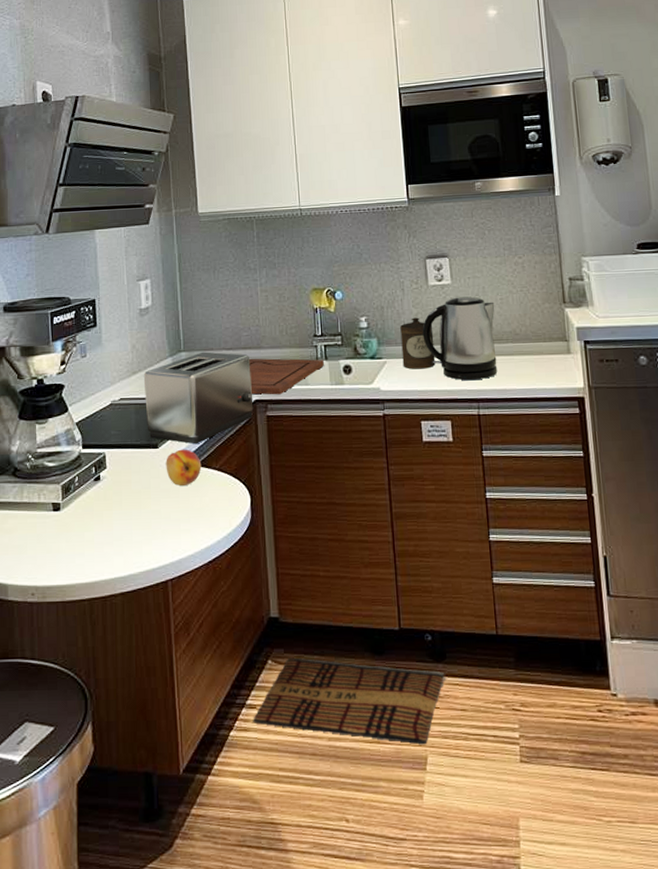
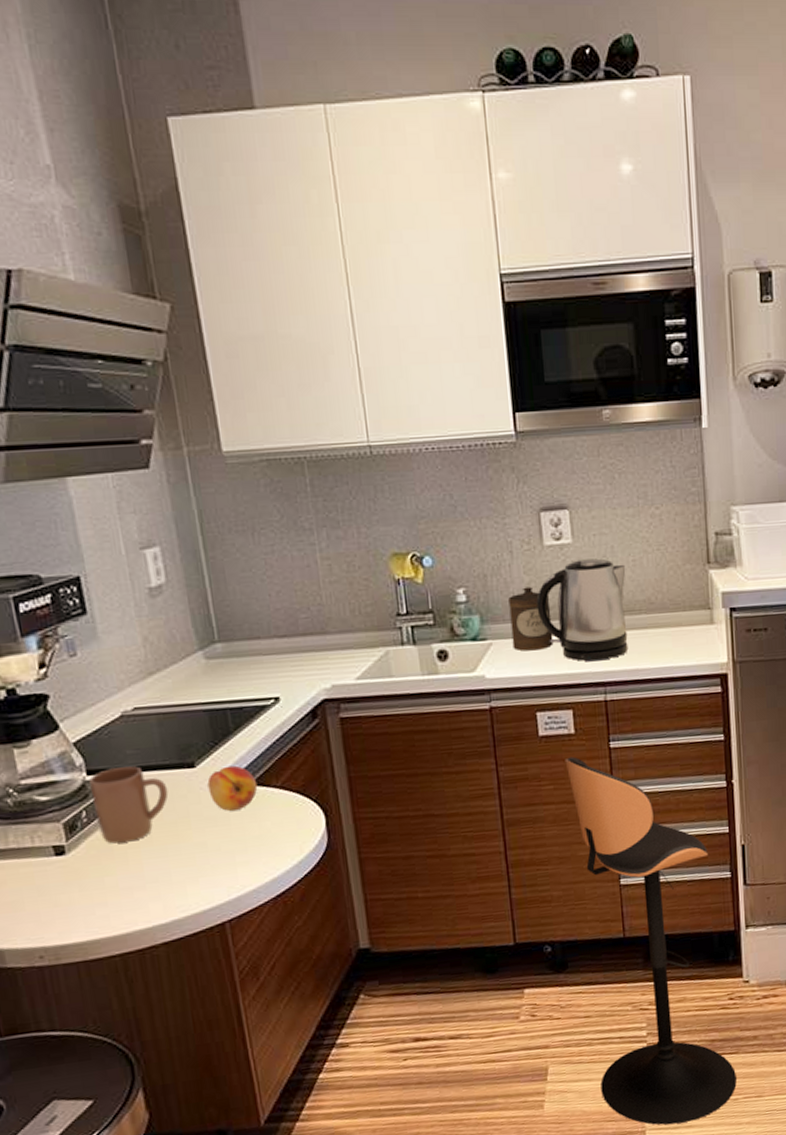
mug: none [83,444,137,505] -> present [89,766,169,844]
toaster: present [143,351,254,445] -> none [164,641,322,759]
cutting board: present [248,358,324,395] -> none [310,643,412,693]
doormat: present [253,657,447,744] -> none [345,982,569,1062]
bar stool: none [444,461,609,839] -> present [564,756,737,1125]

